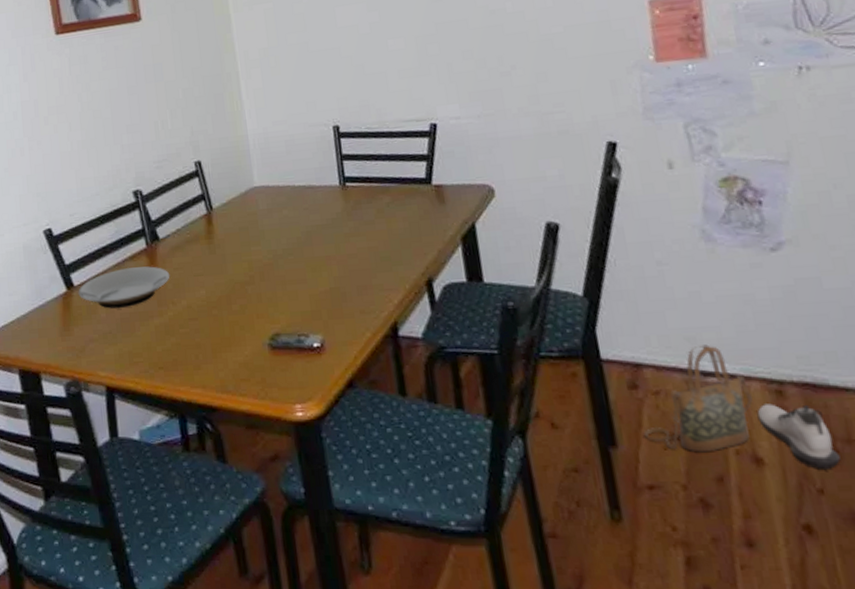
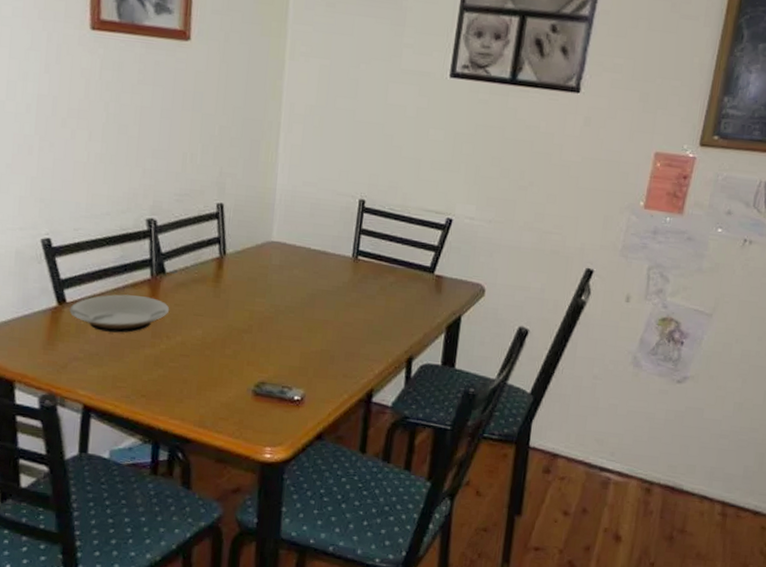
handbag: present [643,344,753,453] -> none [543,446,629,528]
shoe: present [757,404,841,469] -> none [627,497,673,550]

